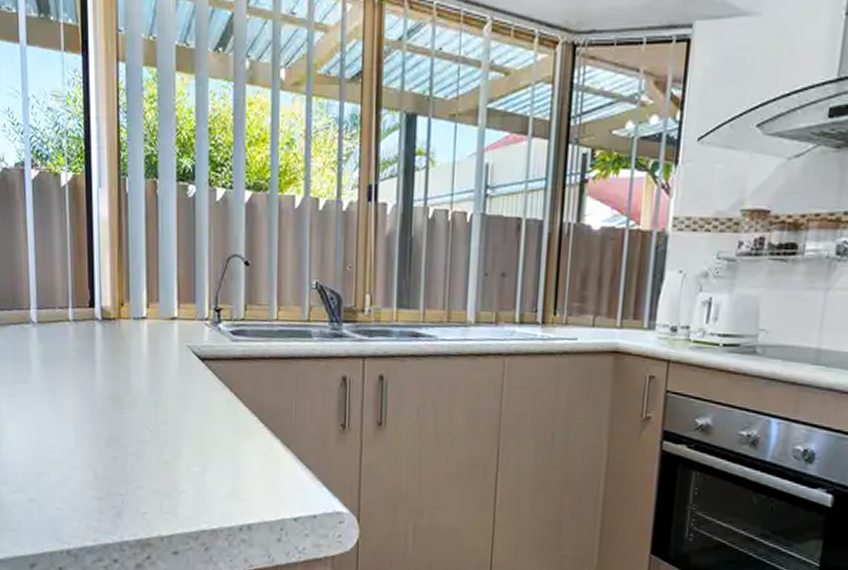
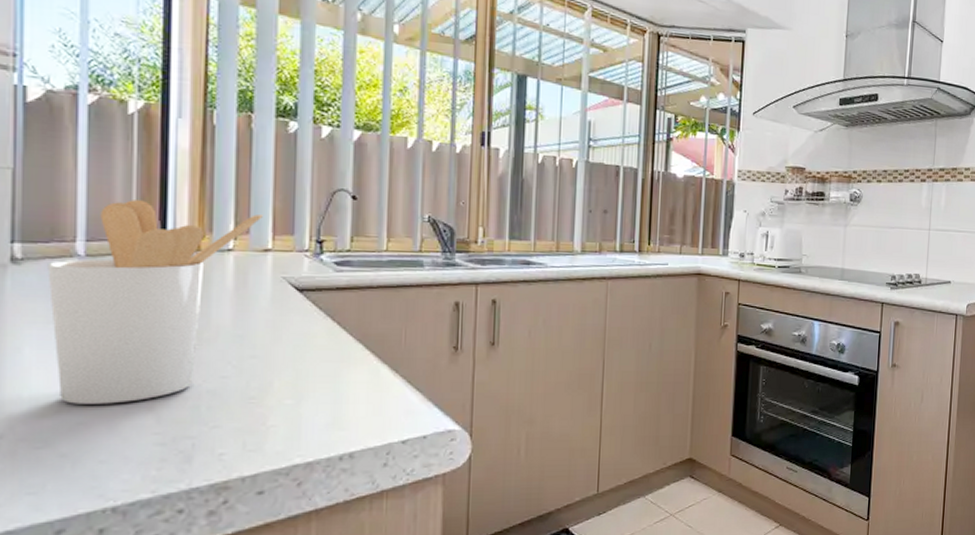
utensil holder: none [12,269,169,459] -> present [47,200,263,404]

